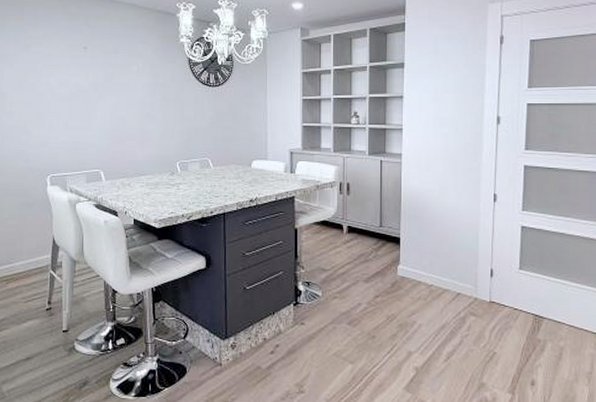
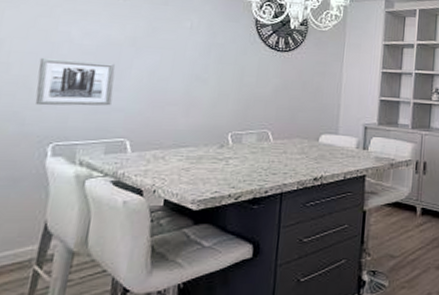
wall art: none [32,106,86,145] -> present [35,58,116,106]

